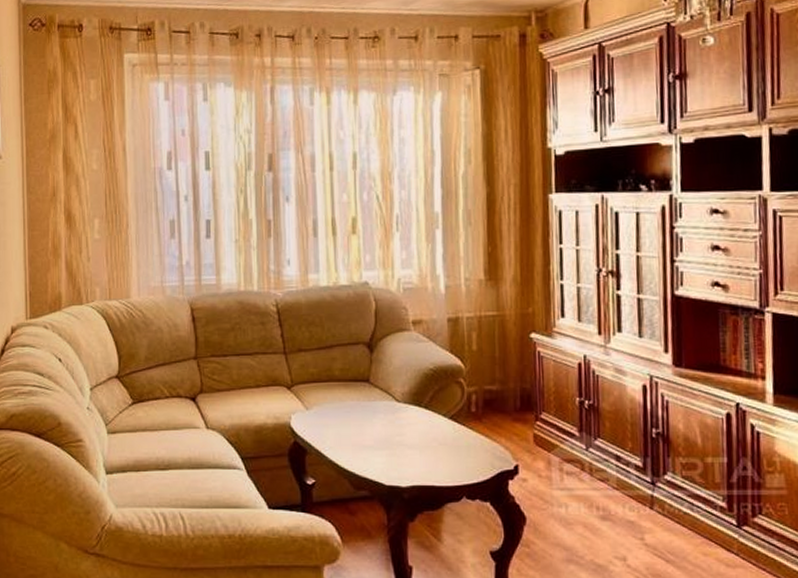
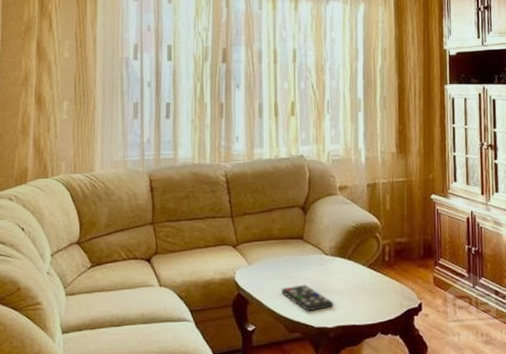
remote control: none [344,435,408,467] -> present [281,284,334,312]

